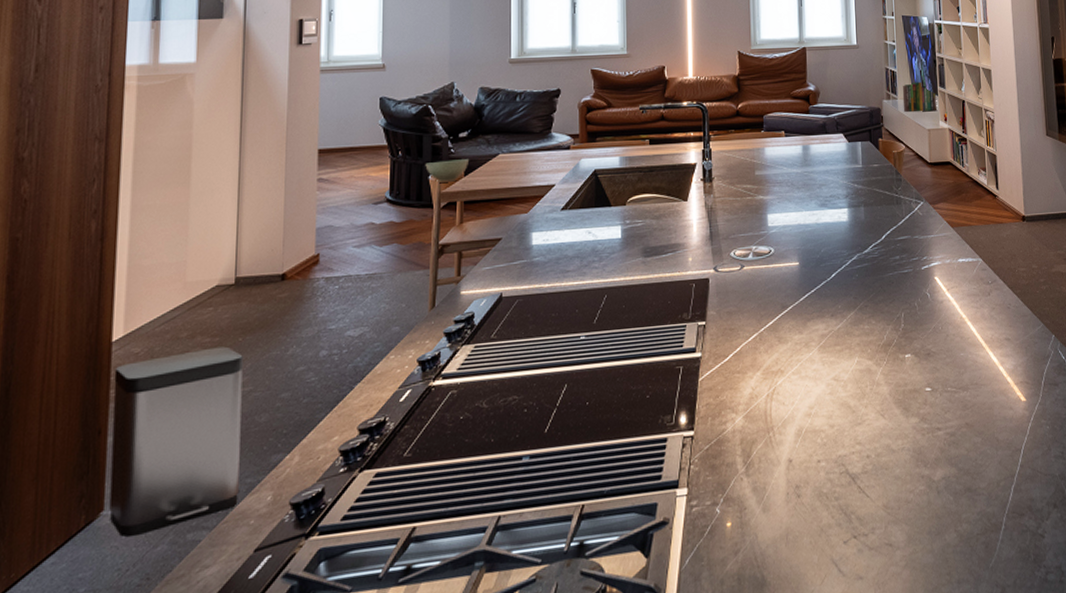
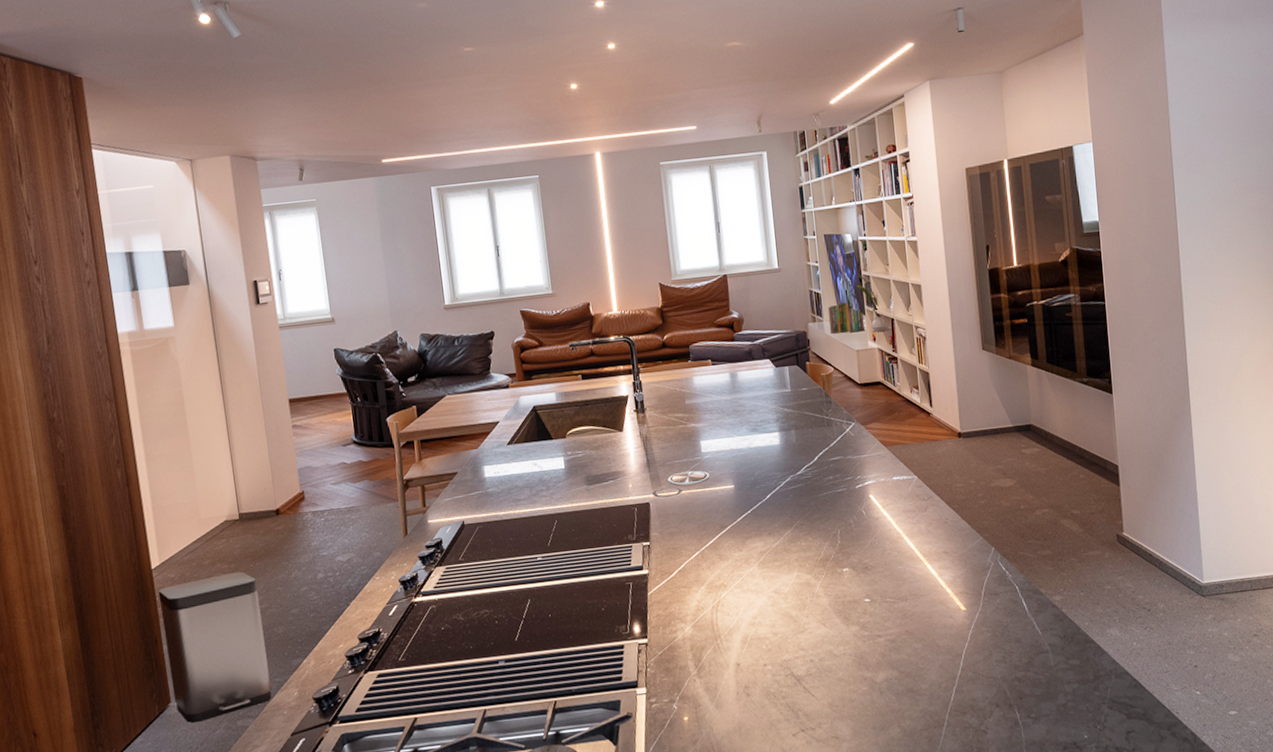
bowl: present [425,159,470,184] -> none [382,401,421,425]
house plant: none [929,55,961,113] -> present [855,274,891,333]

